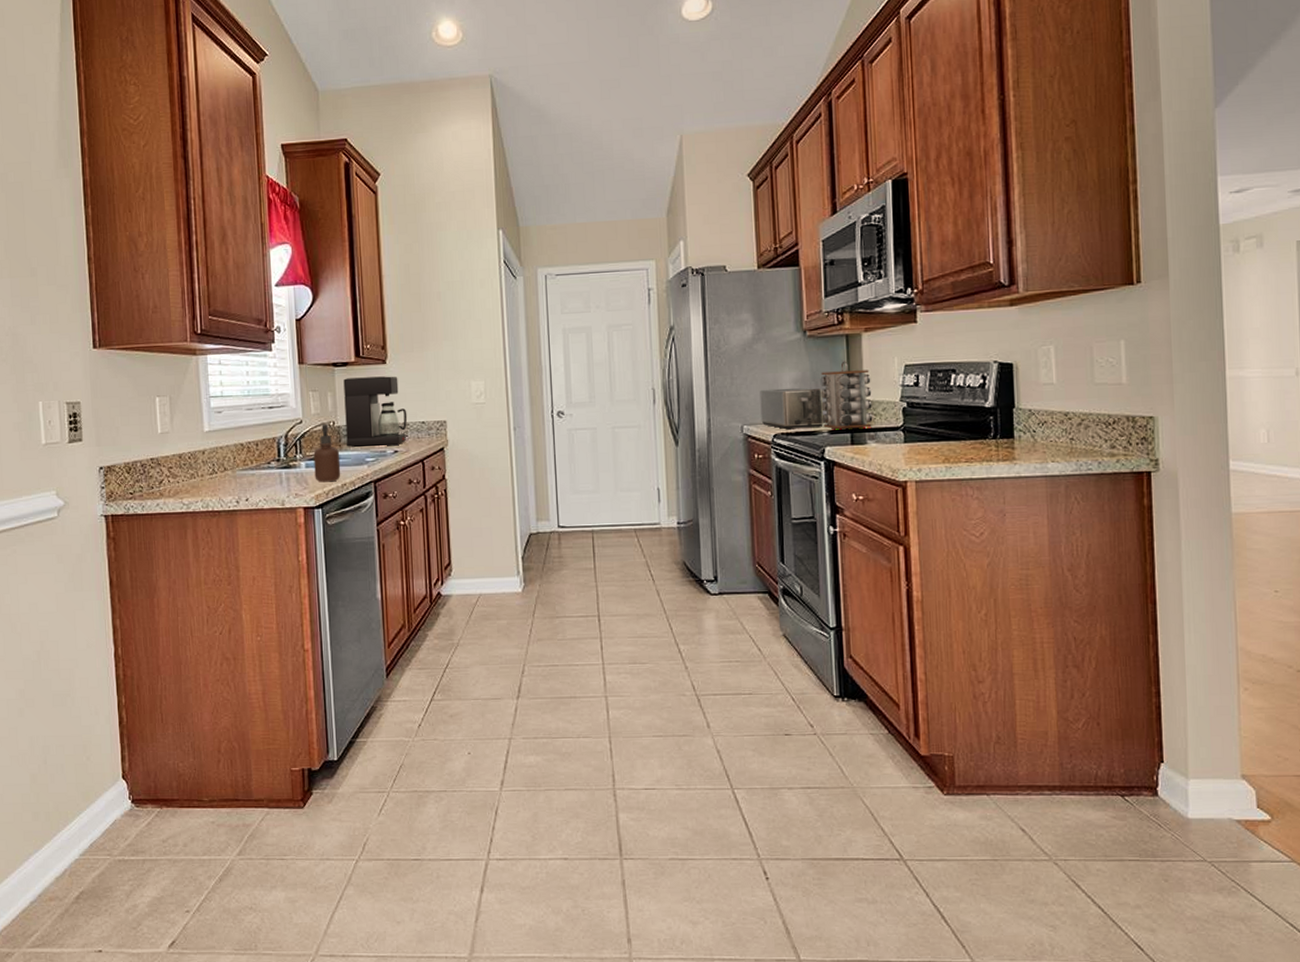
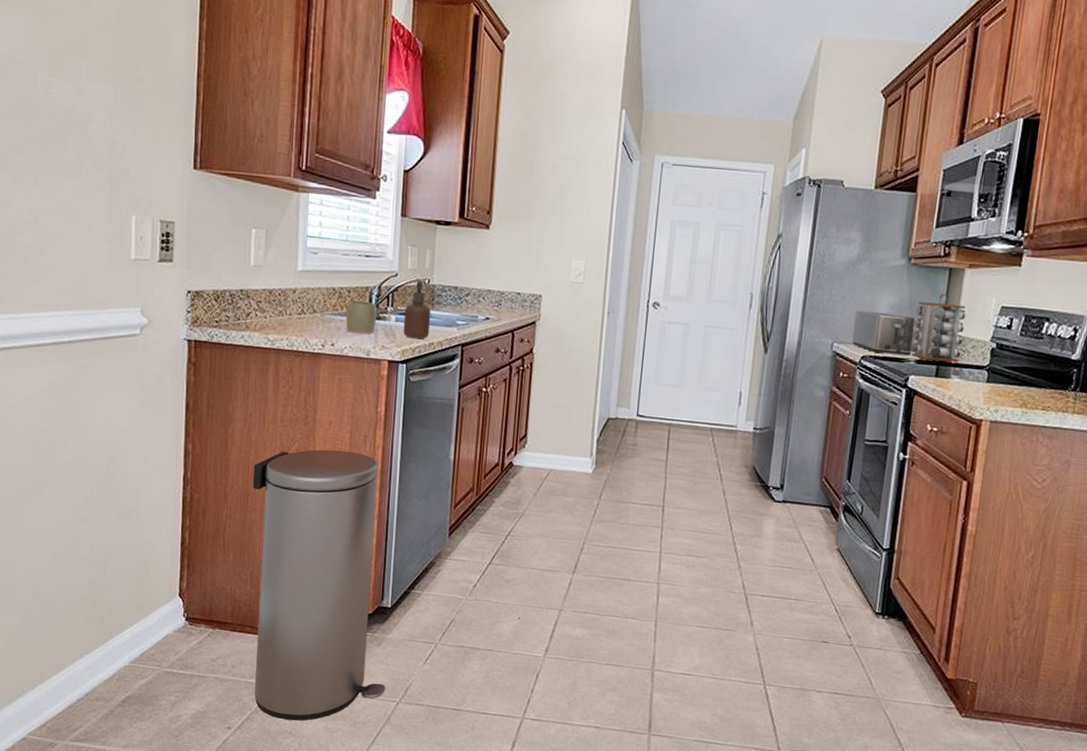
pedal bin: none [183,605,343,894] -> present [252,449,386,721]
mug: none [256,452,287,485] -> present [345,301,377,334]
coffee maker: present [343,376,408,448] -> none [439,238,504,313]

